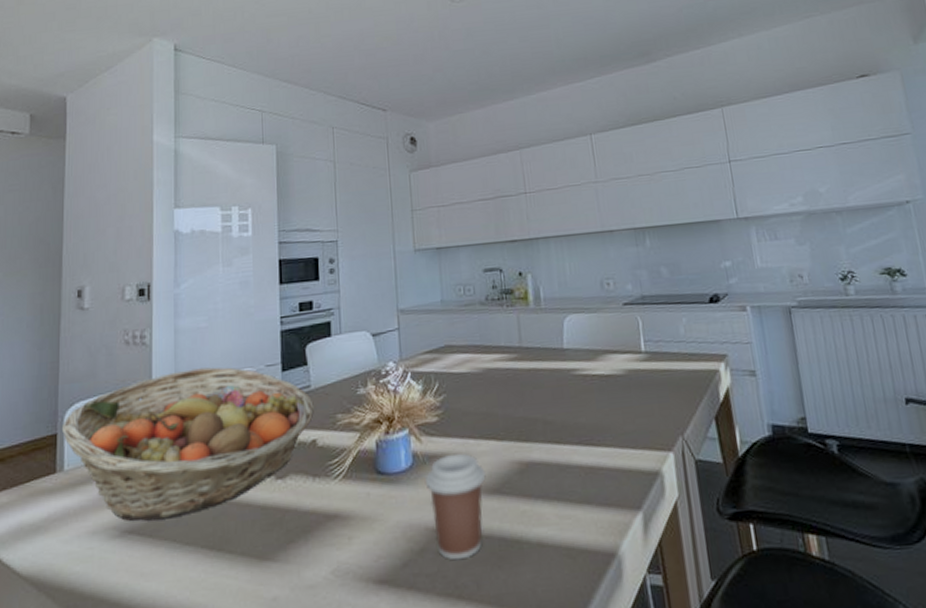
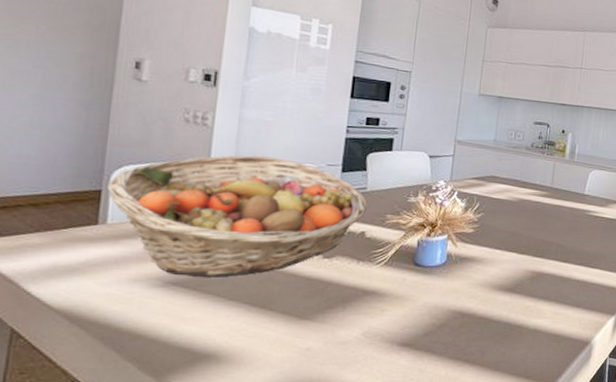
coffee cup: present [424,453,486,561] -> none [453,258,504,335]

